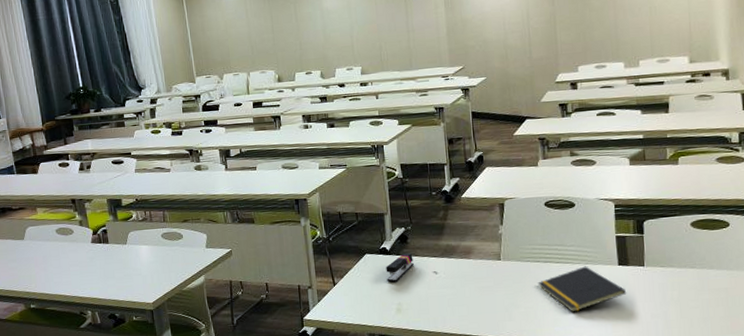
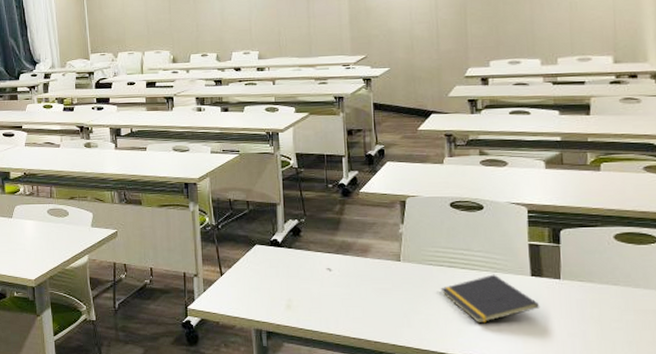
stapler: present [386,253,414,282] -> none [276,246,306,277]

